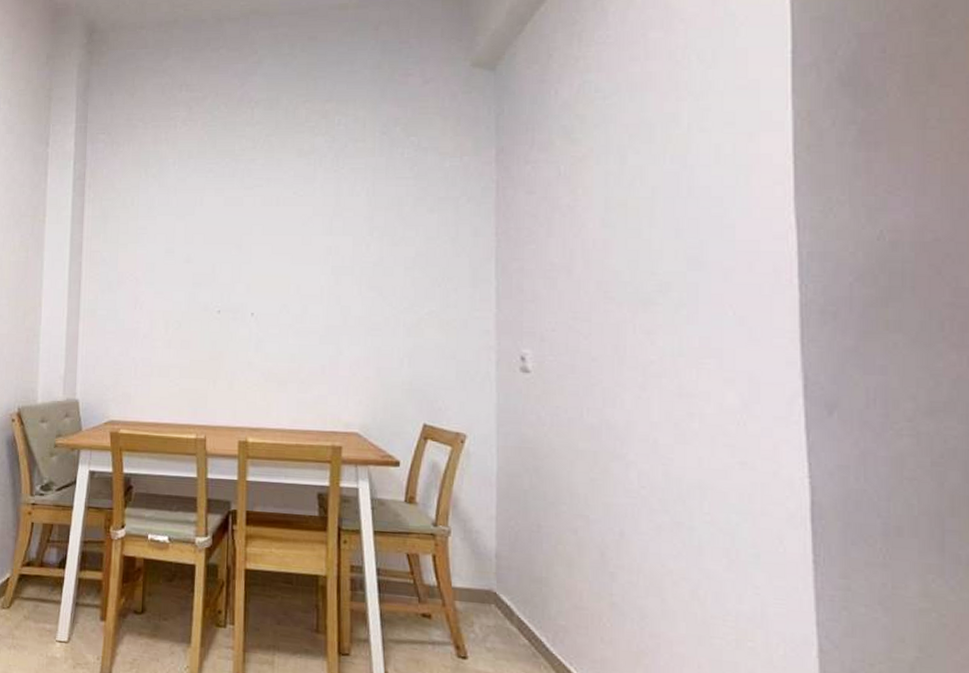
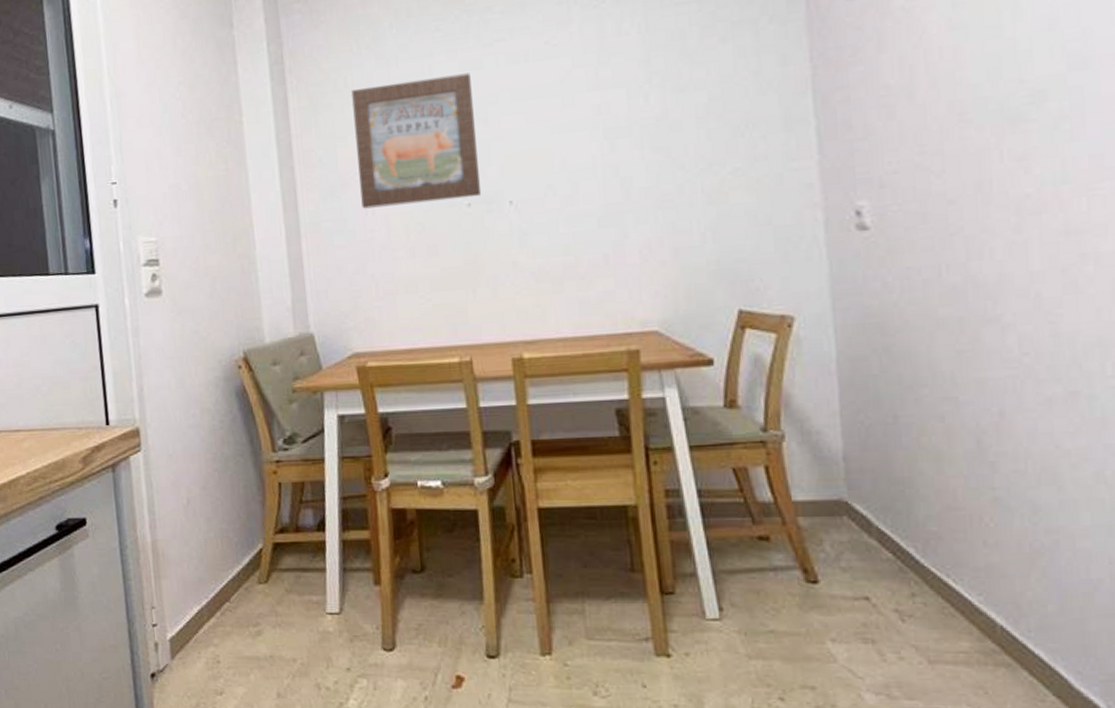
wall art: none [133,207,232,306] -> present [351,72,482,209]

